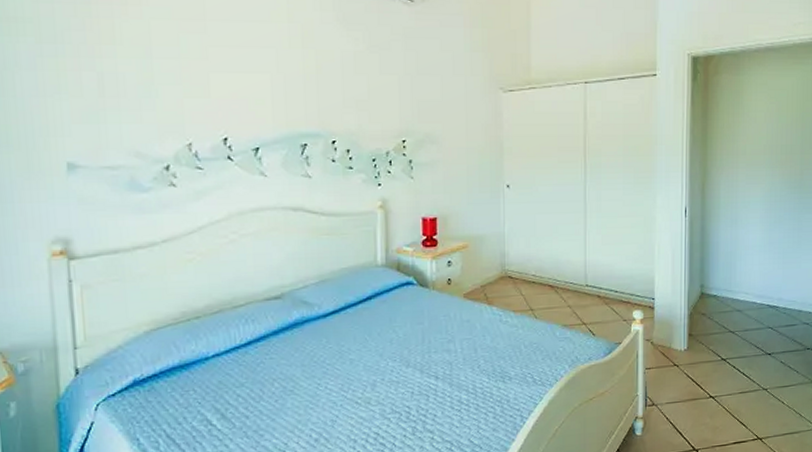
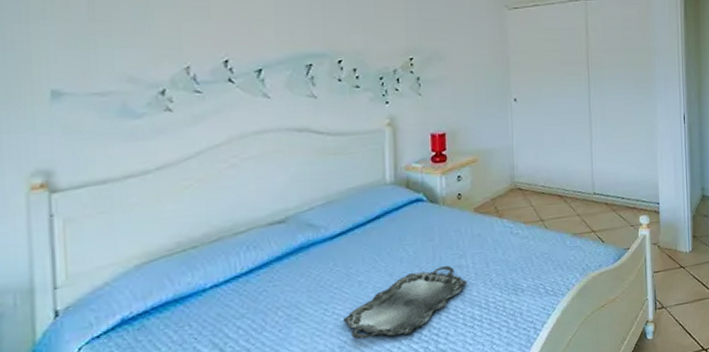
serving tray: none [335,350,455,415] -> present [343,266,467,340]

